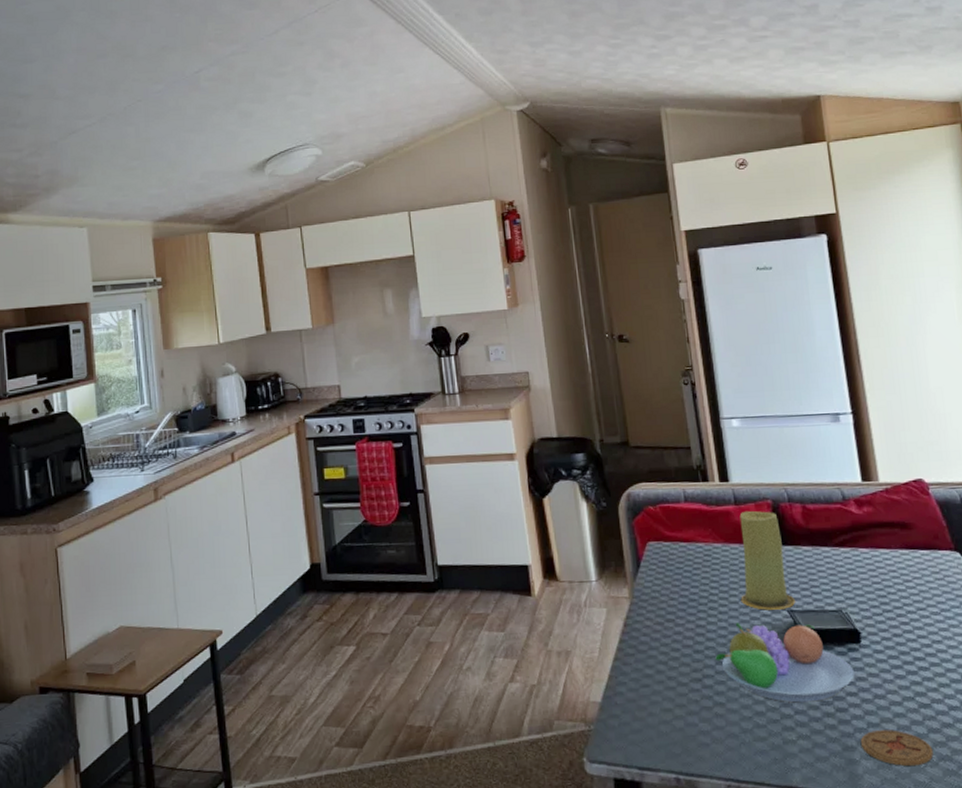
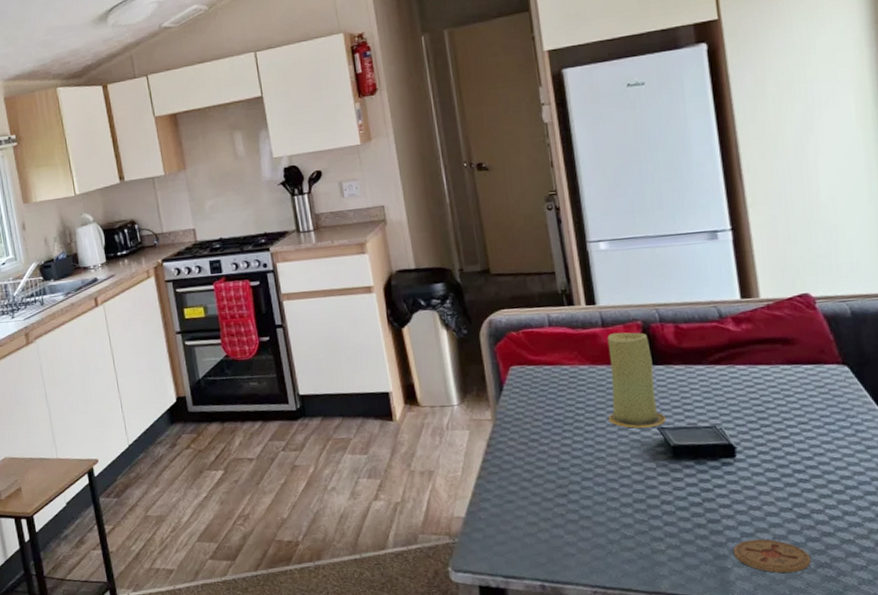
fruit bowl: present [715,623,855,703] -> none [581,440,728,515]

